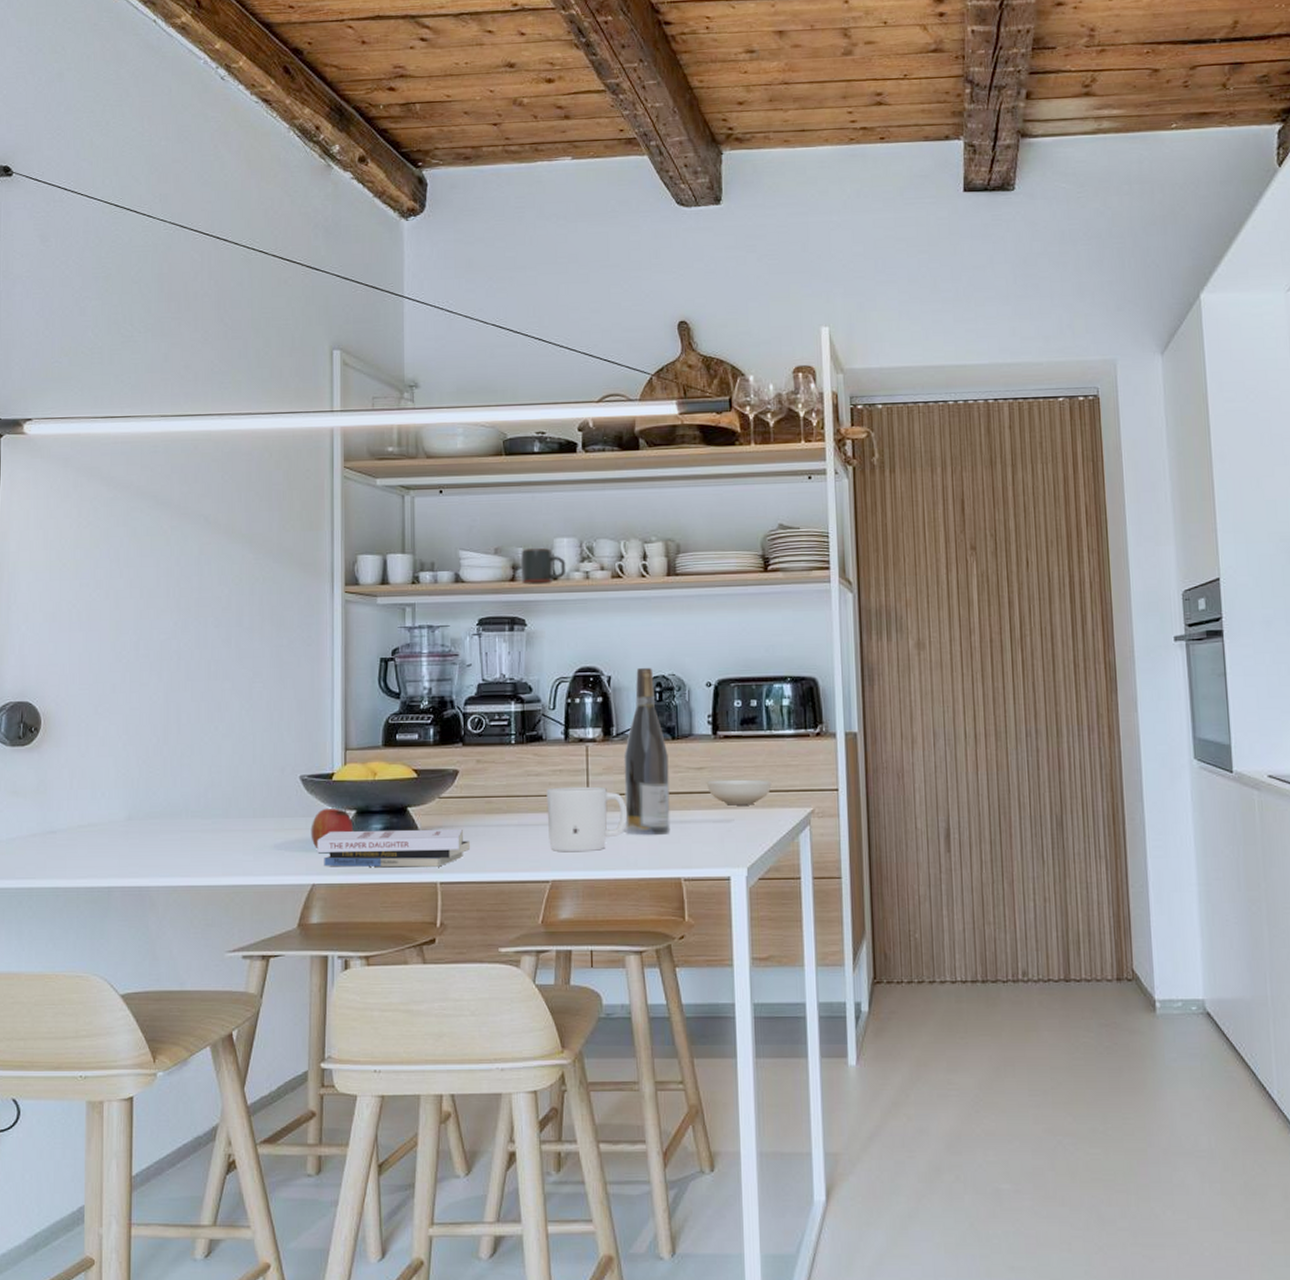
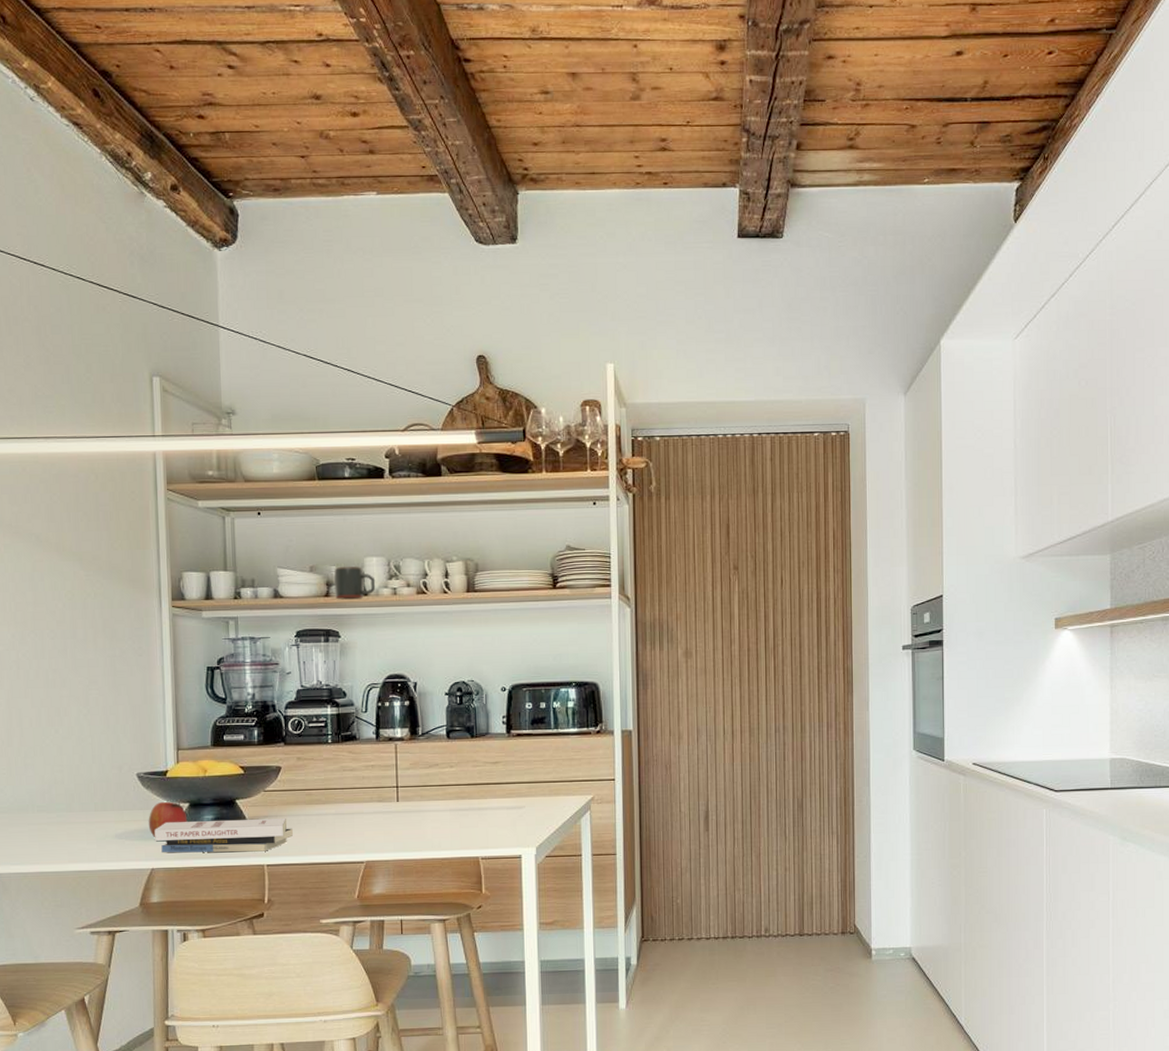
mug: present [546,786,628,853] -> none [360,779,433,837]
wine bottle: present [624,668,671,836] -> none [428,675,470,822]
bowl: present [706,779,772,806] -> none [501,771,558,794]

